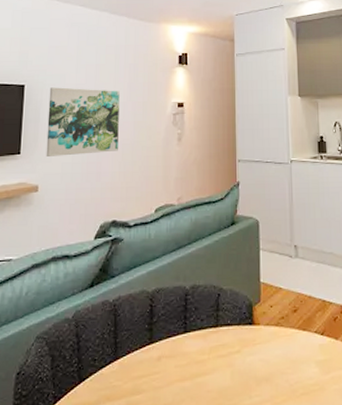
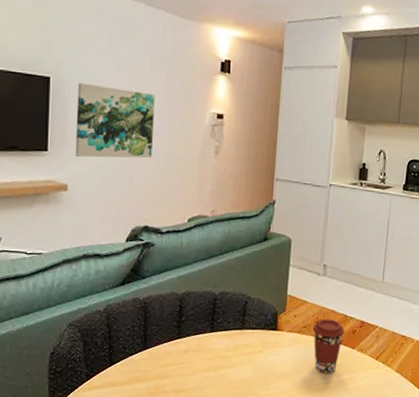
coffee cup: none [290,306,325,373] -> present [312,319,345,374]

